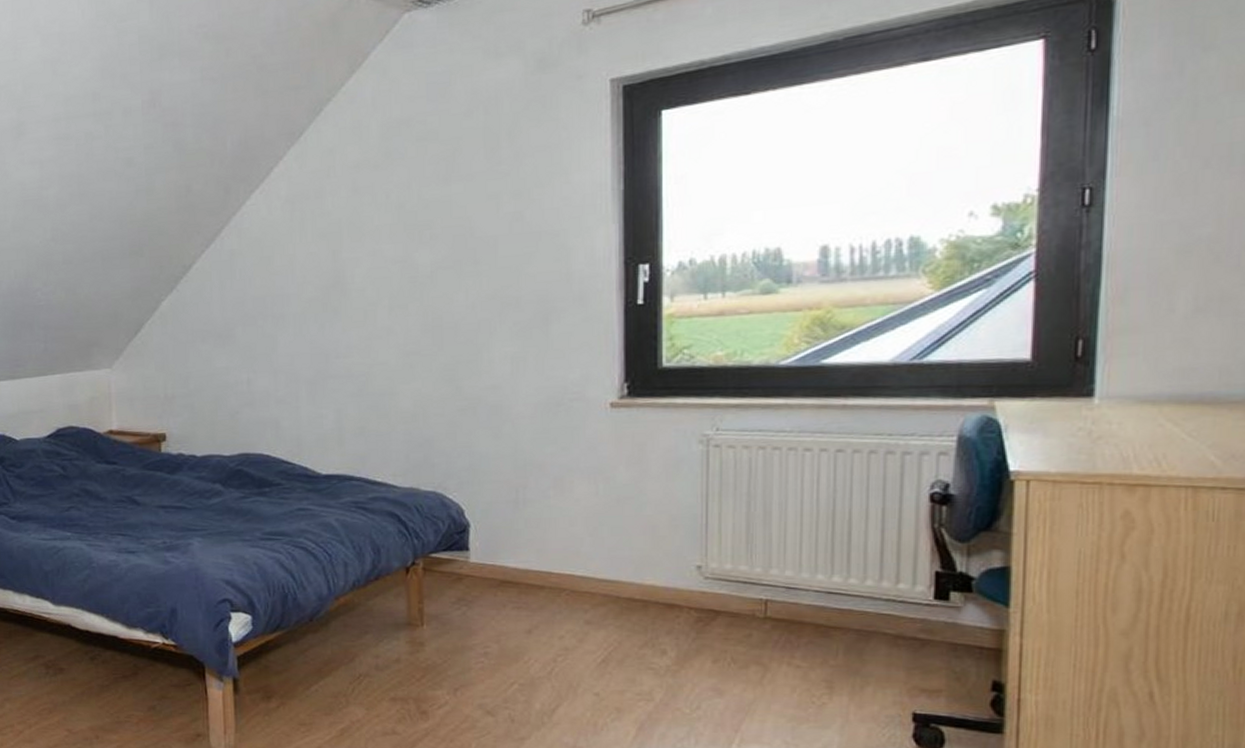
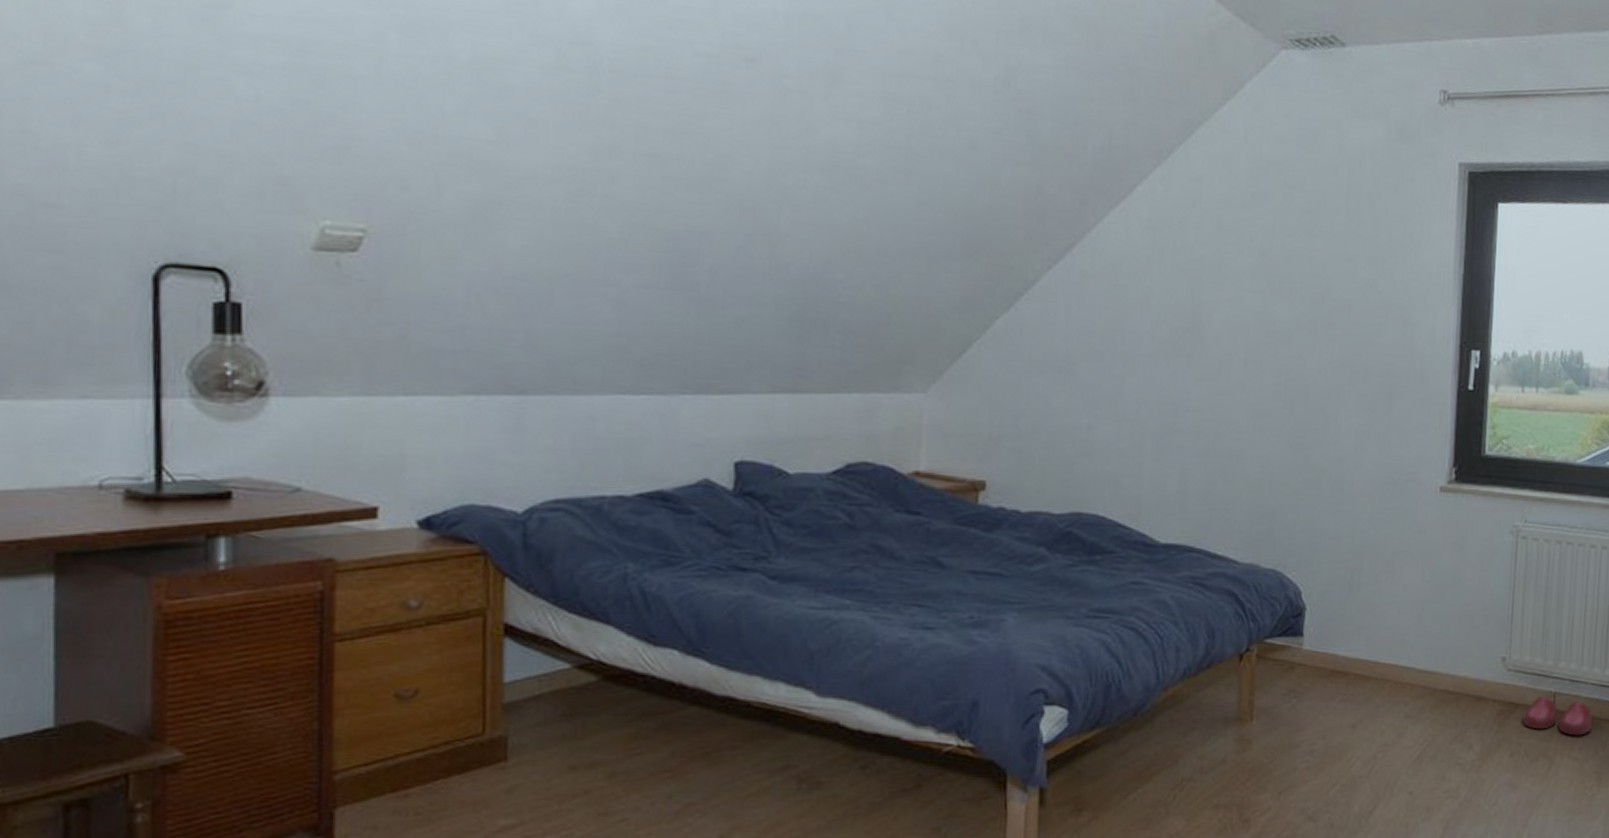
slippers: none [726,604,817,643] -> present [1522,696,1592,736]

